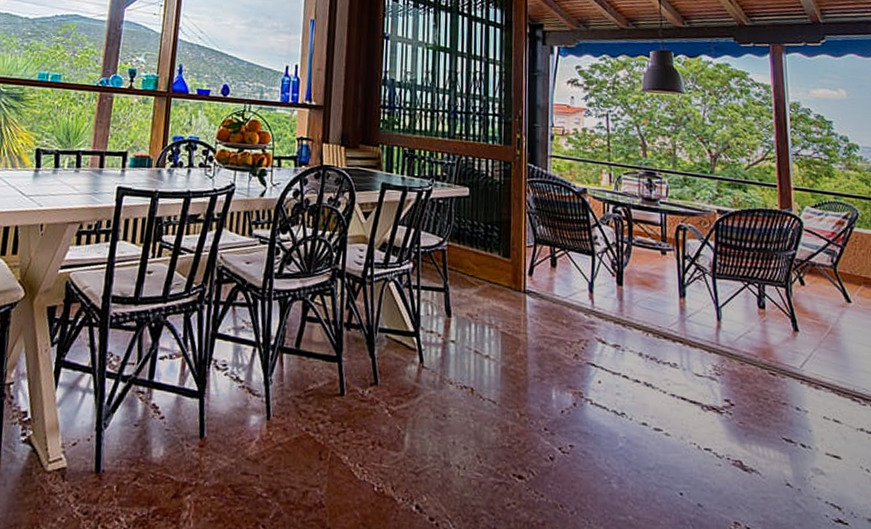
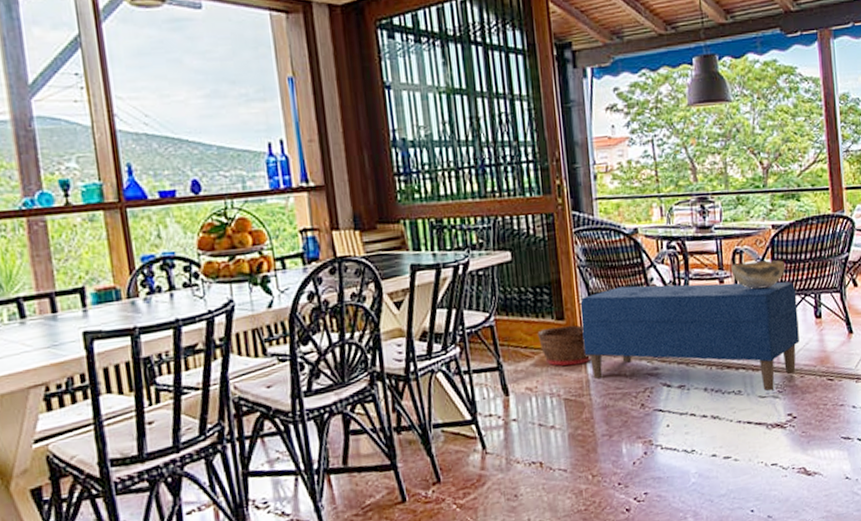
basket: none [483,262,532,303] -> present [537,325,592,367]
bench: none [525,238,741,372] -> present [580,281,799,392]
decorative bowl: none [674,238,729,268] -> present [731,259,786,290]

